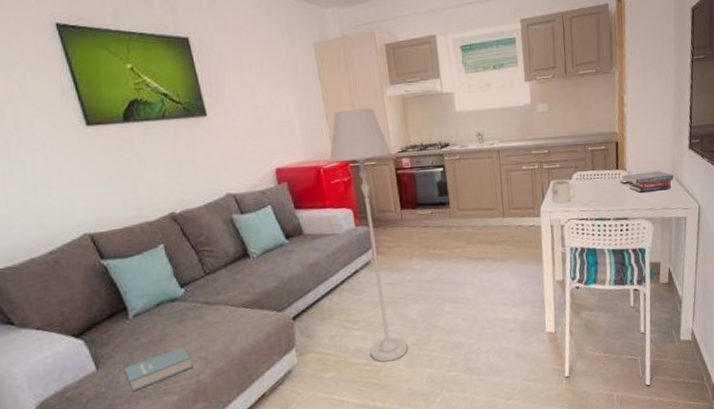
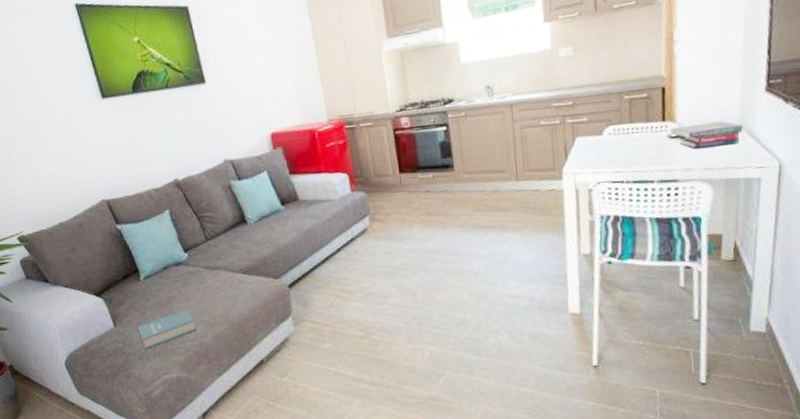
floor lamp: present [329,108,408,362] -> none [324,65,408,336]
mug: present [551,180,576,204] -> none [577,136,608,165]

